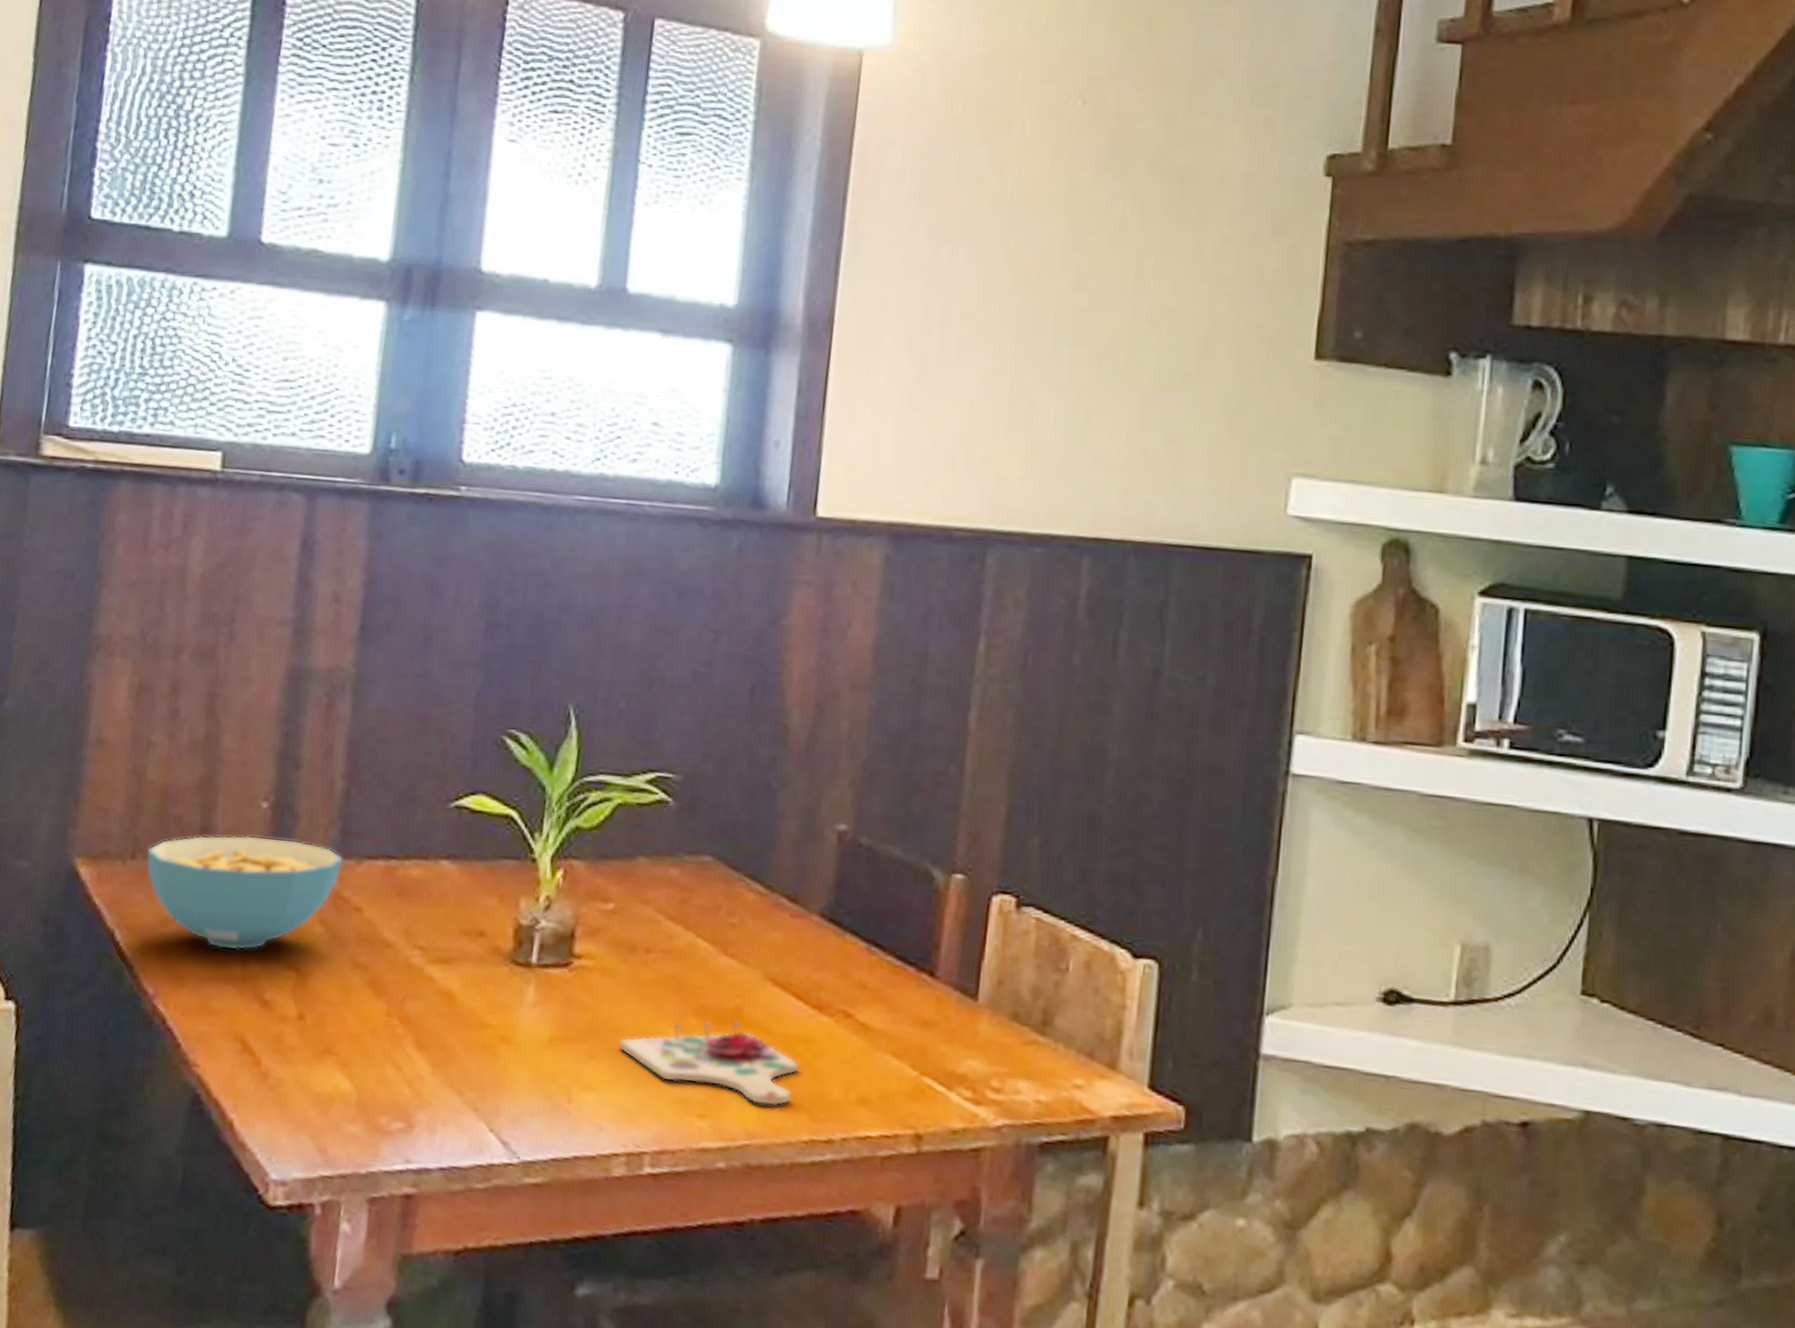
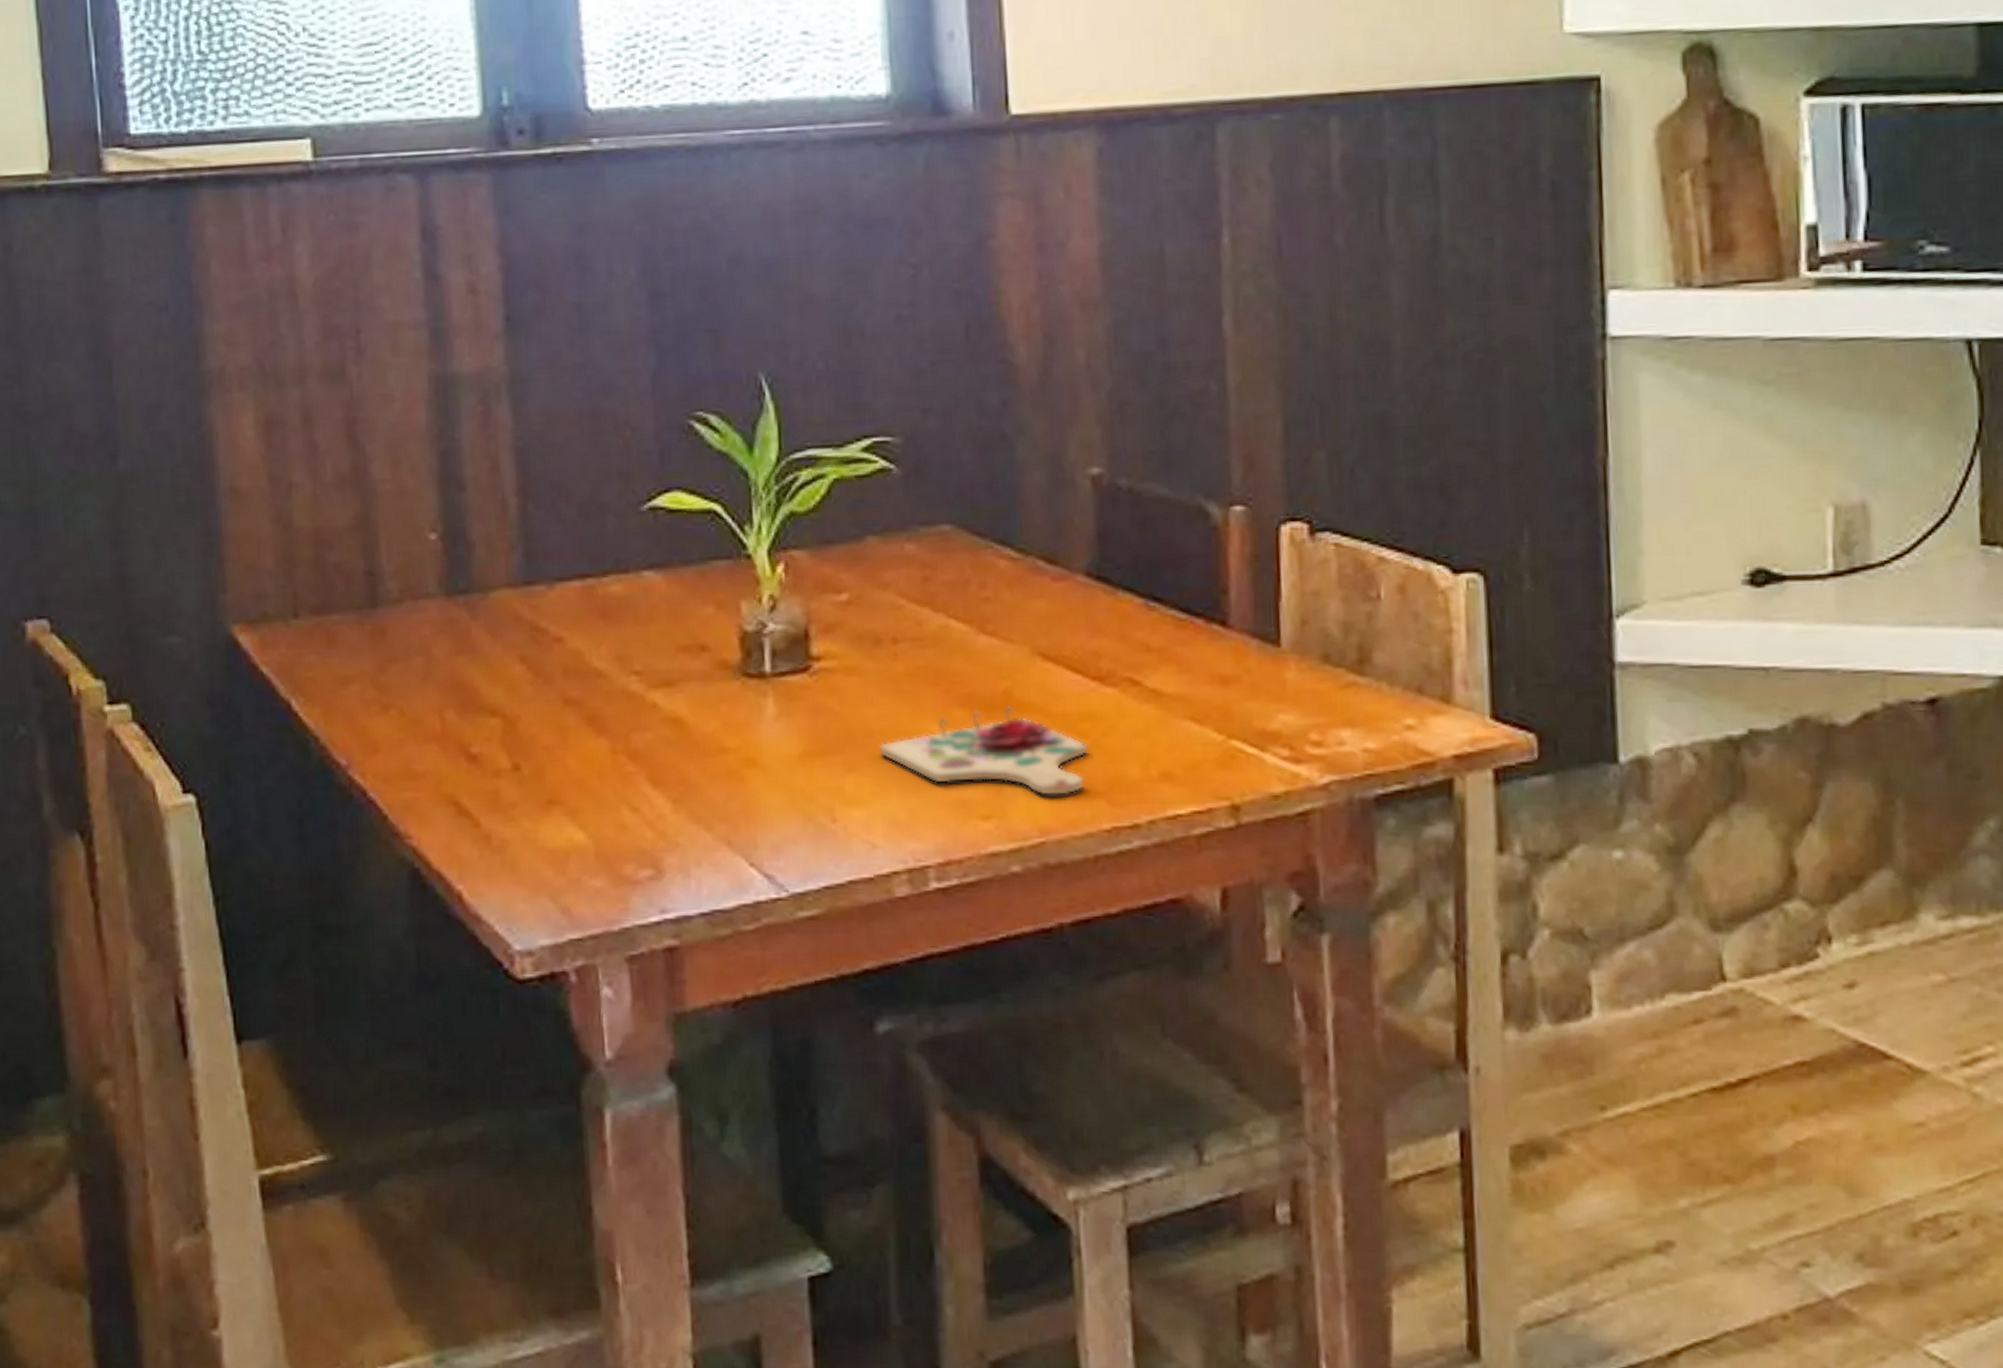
cereal bowl: present [146,835,344,951] -> none [309,571,533,704]

